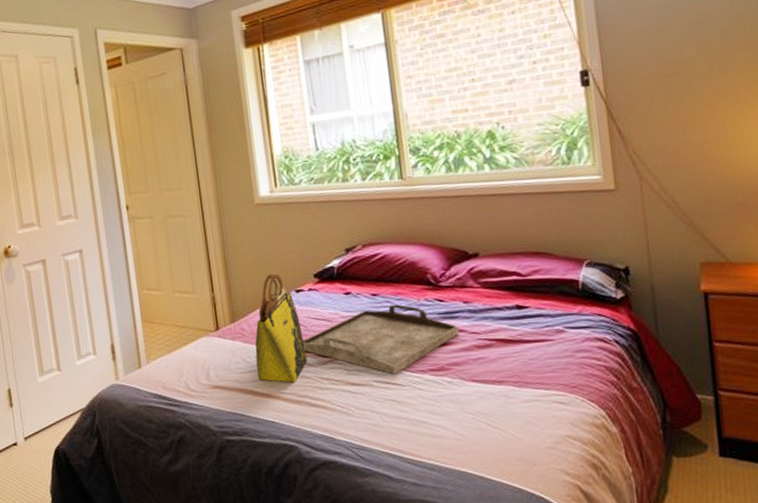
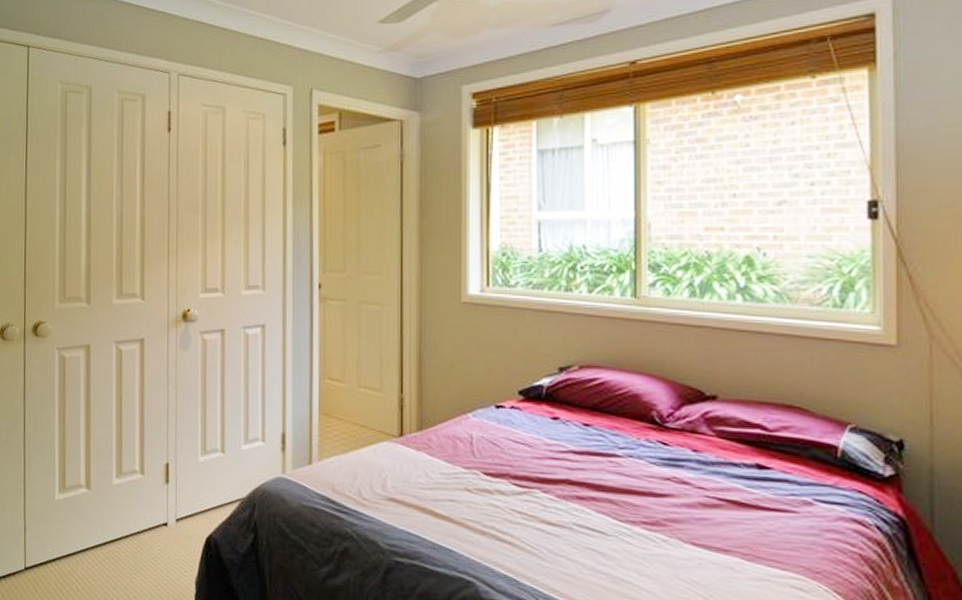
tote bag: present [255,274,307,383] -> none [440,382,499,510]
serving tray: present [302,304,459,375] -> none [496,439,682,521]

